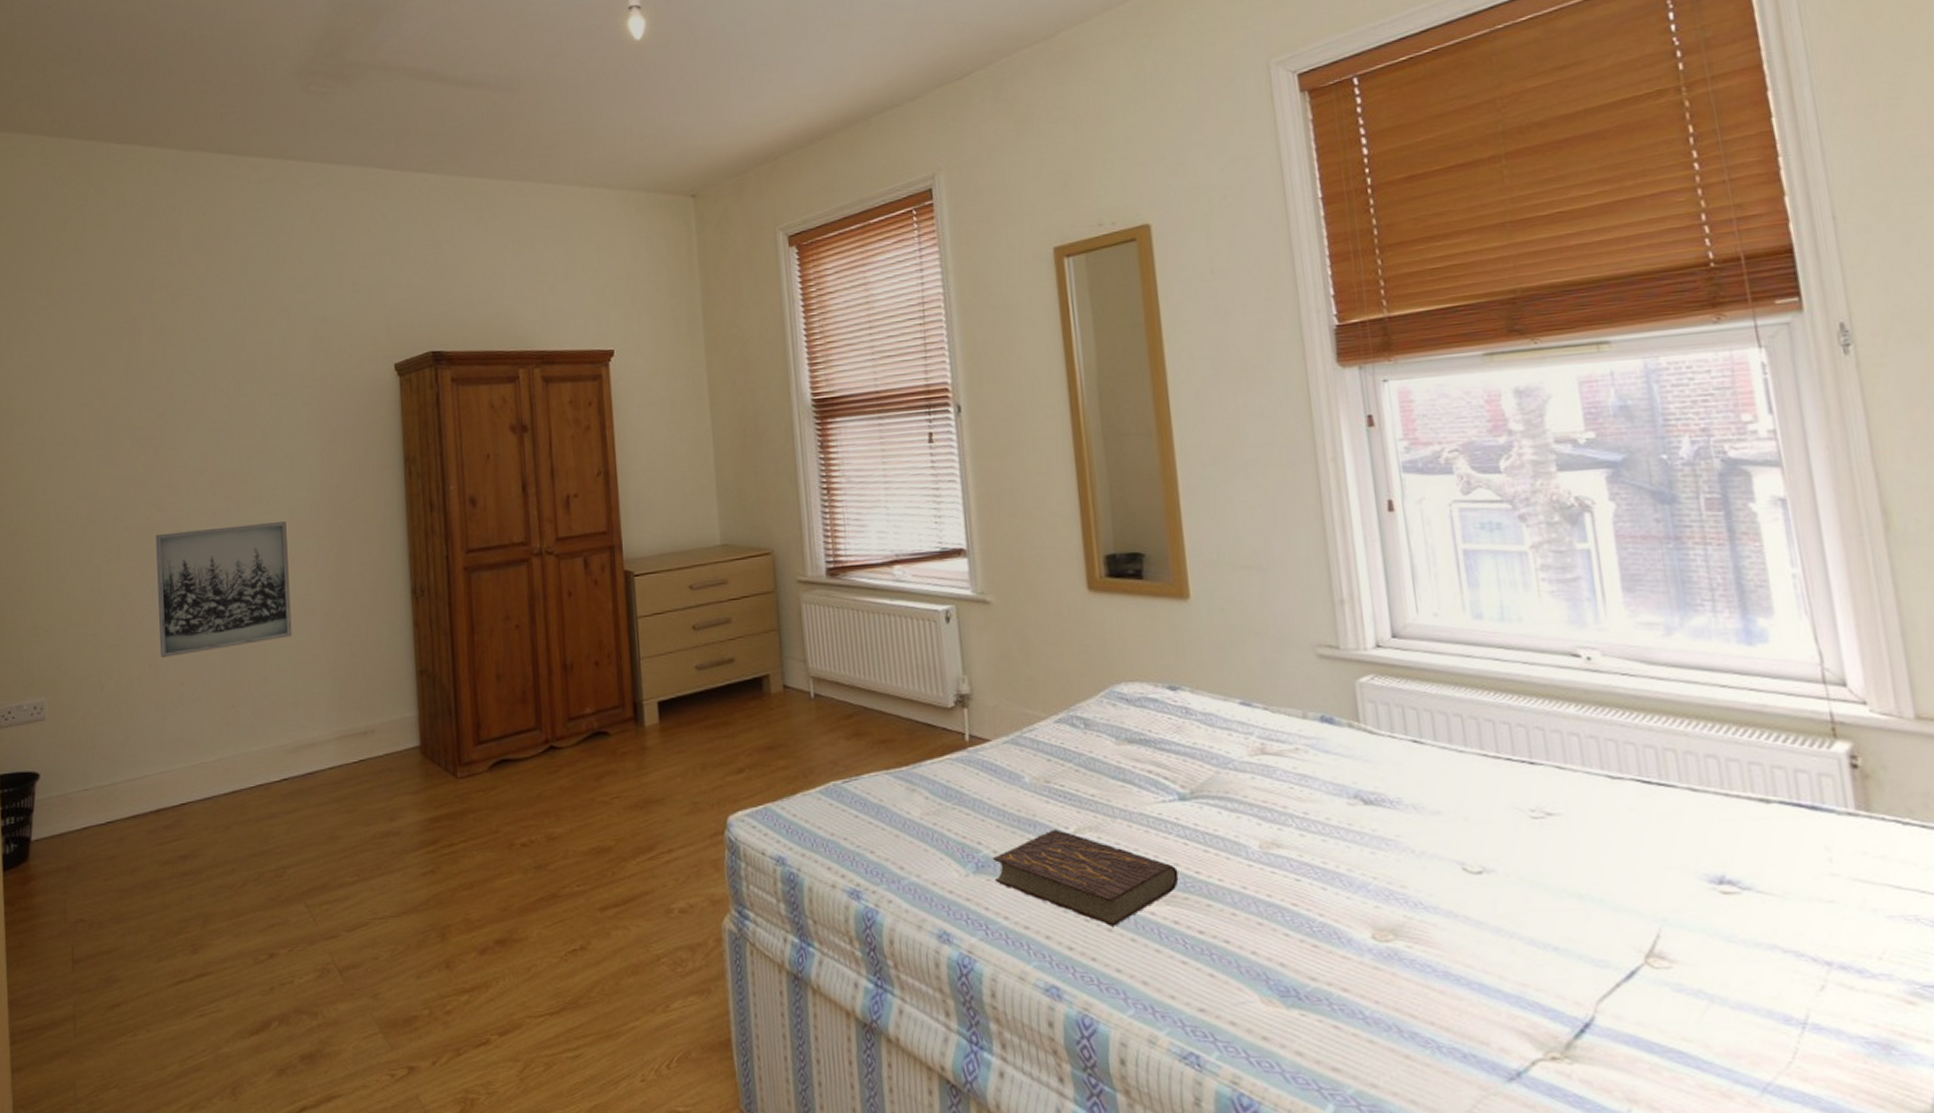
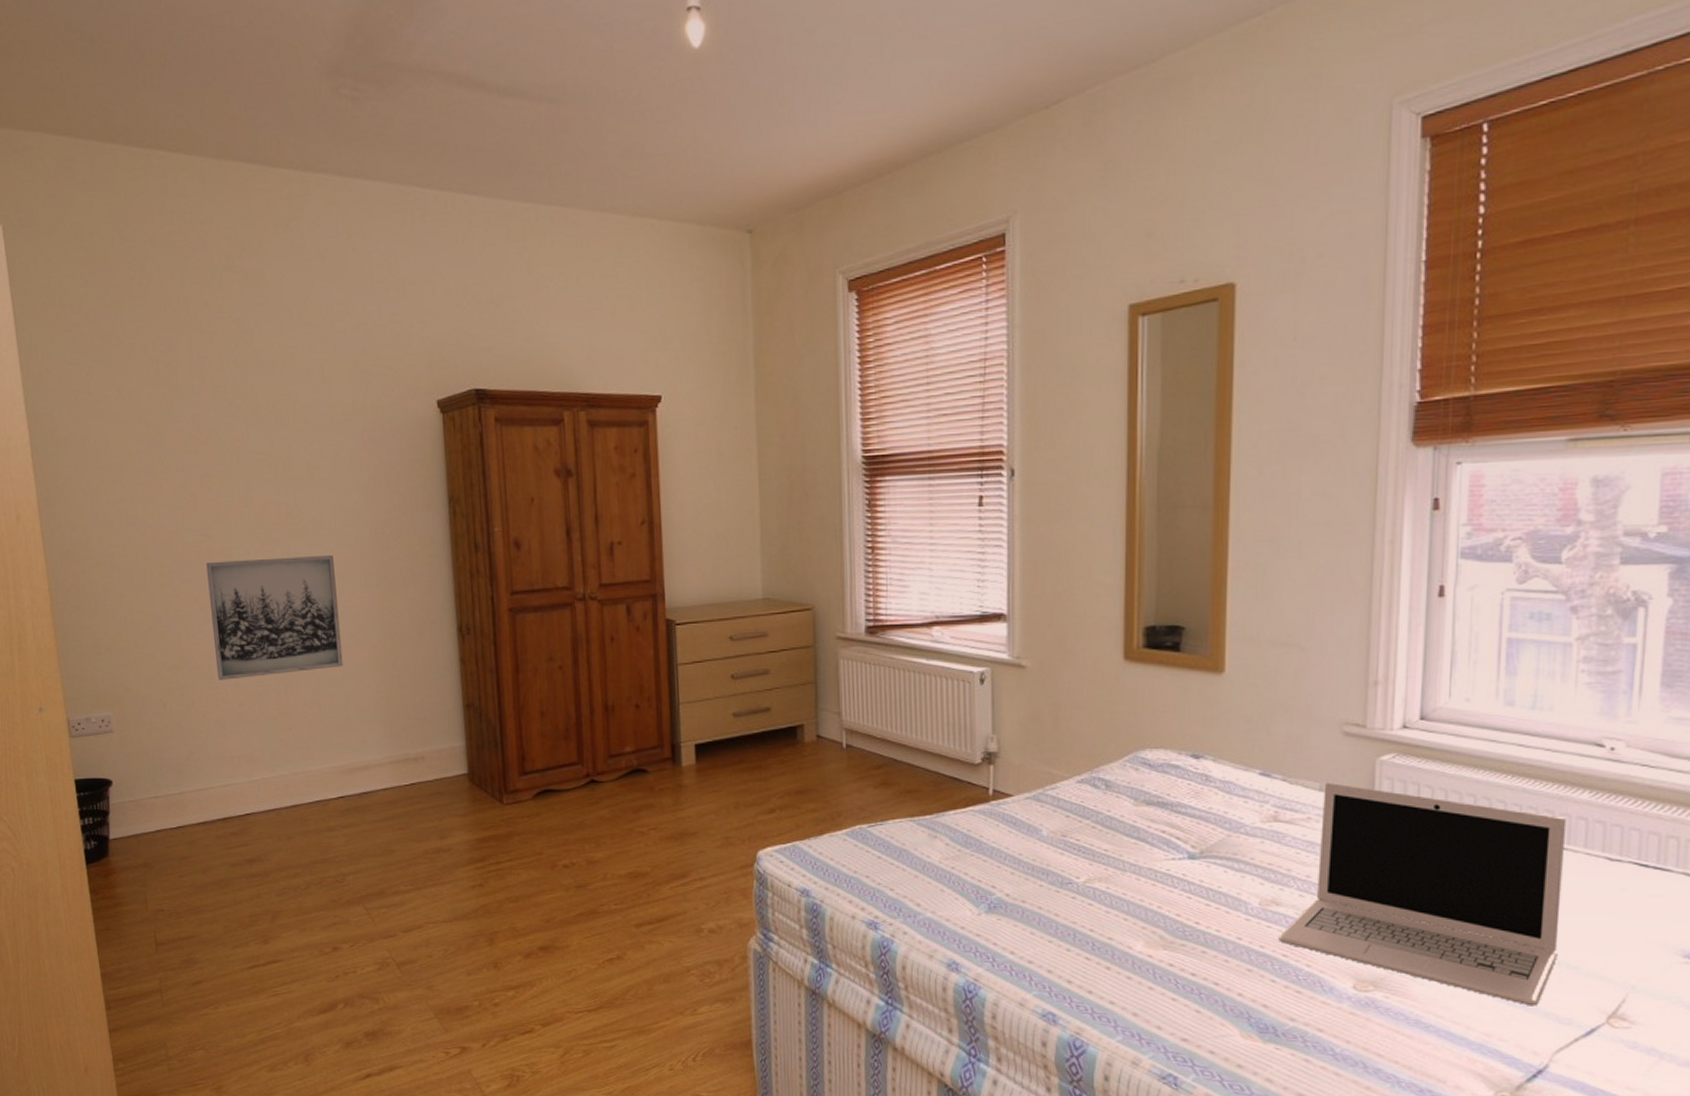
book: present [992,829,1179,926] -> none [1004,878,1179,965]
laptop: none [1285,709,1580,949] -> present [1278,783,1567,1006]

